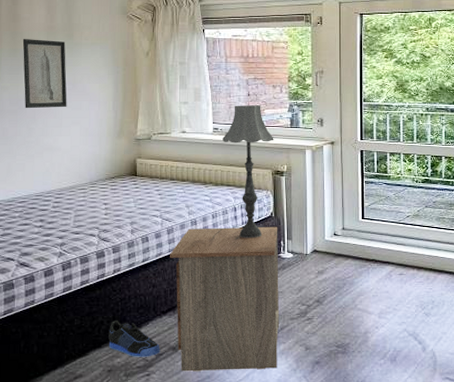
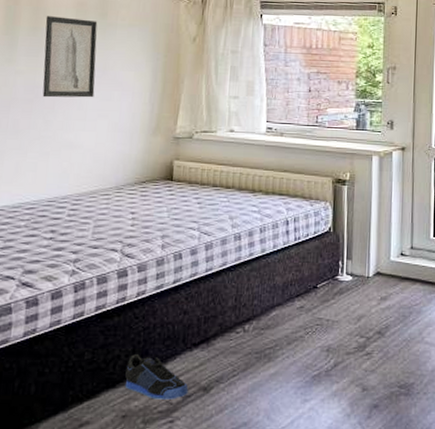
nightstand: present [170,226,280,372] -> none [206,243,337,418]
table lamp: present [222,105,274,239] -> none [277,102,337,258]

